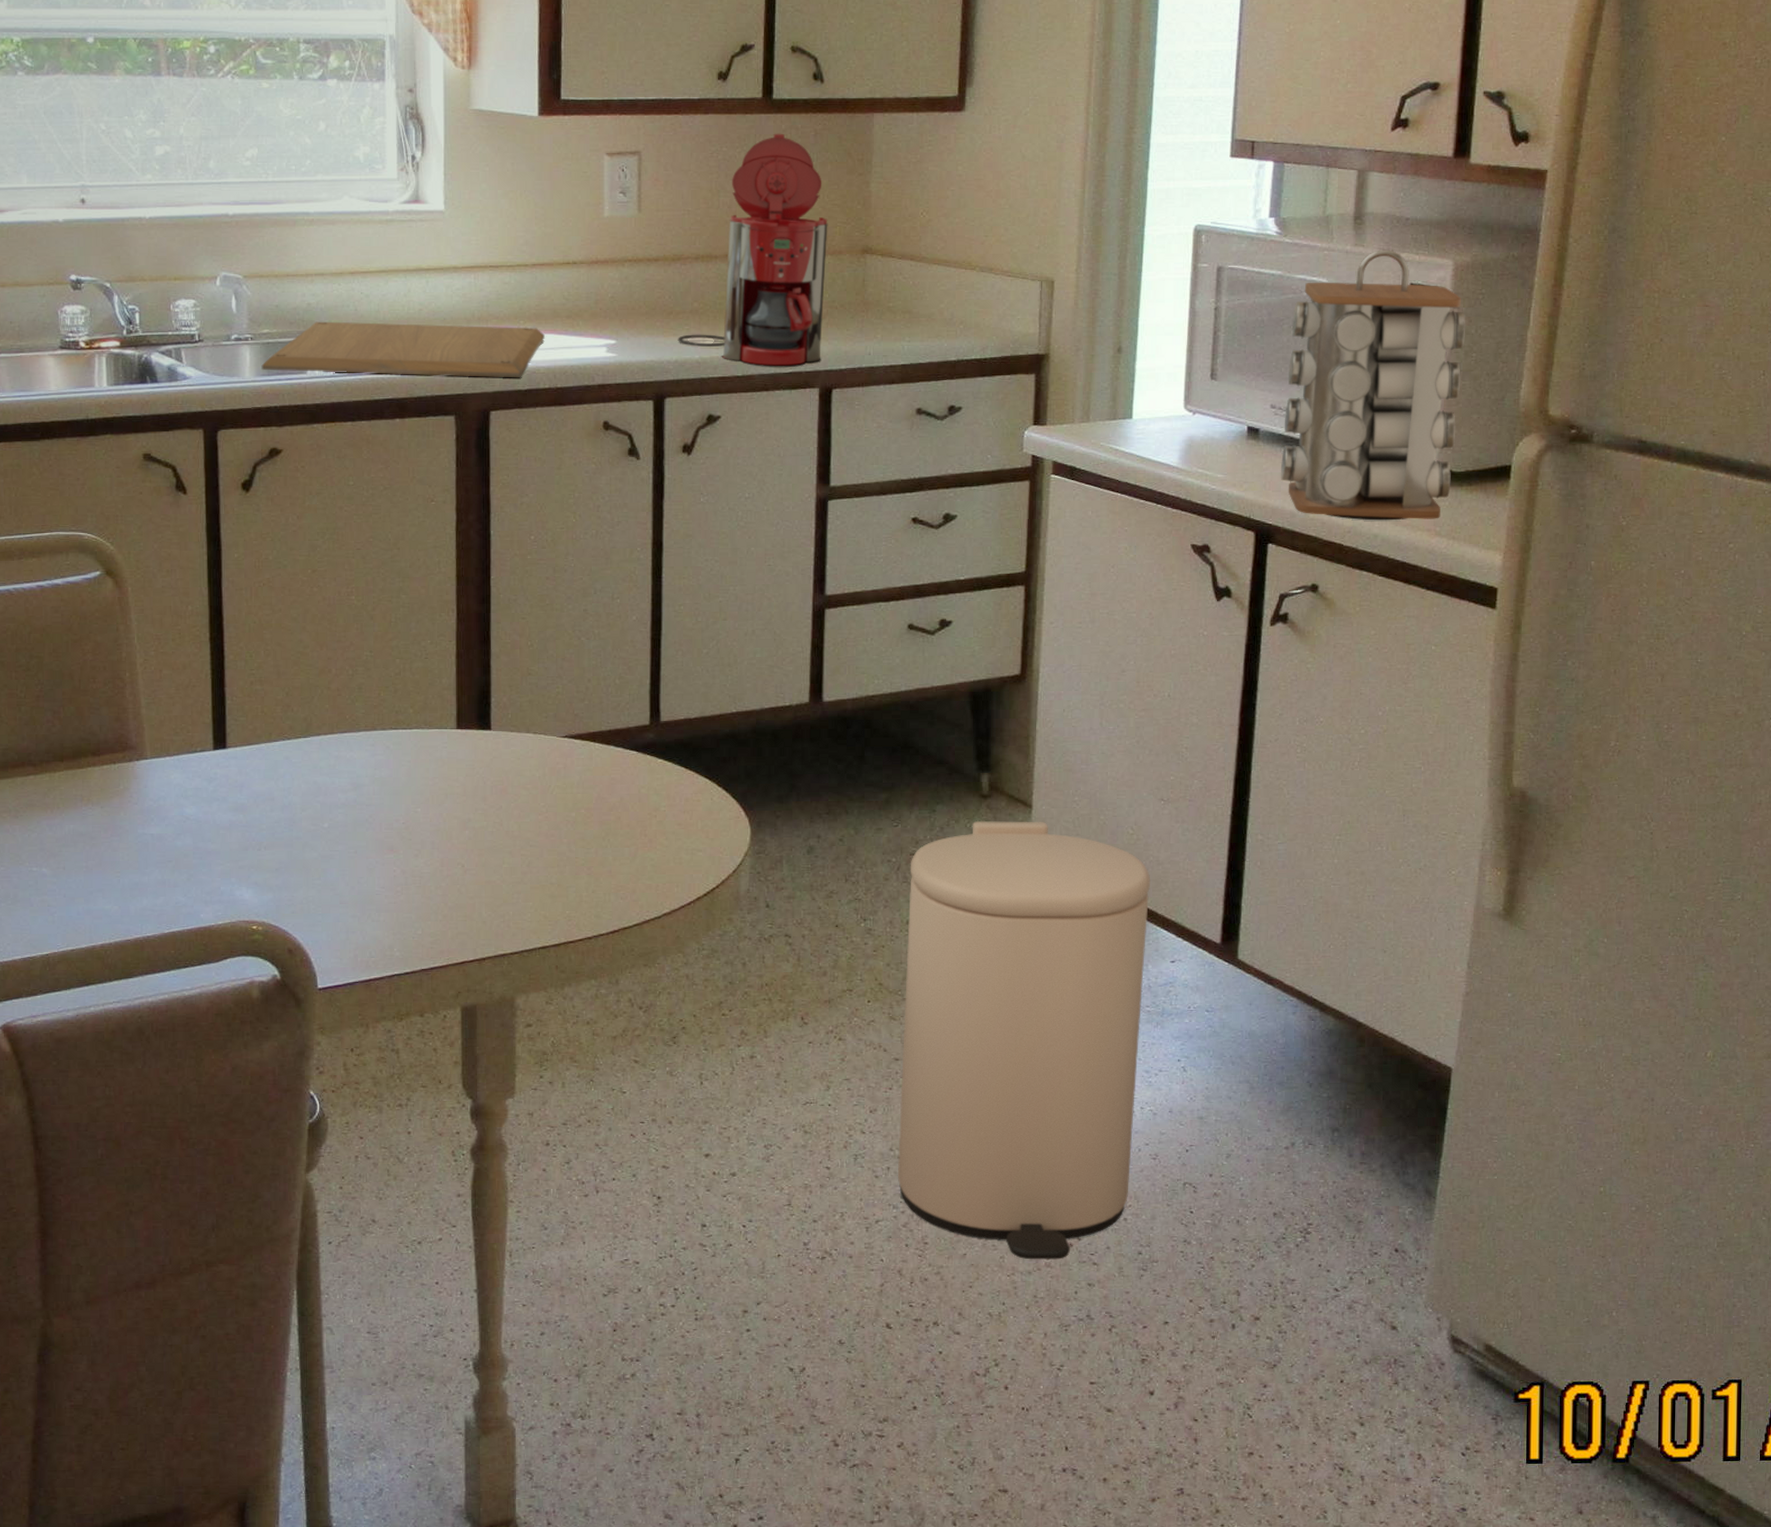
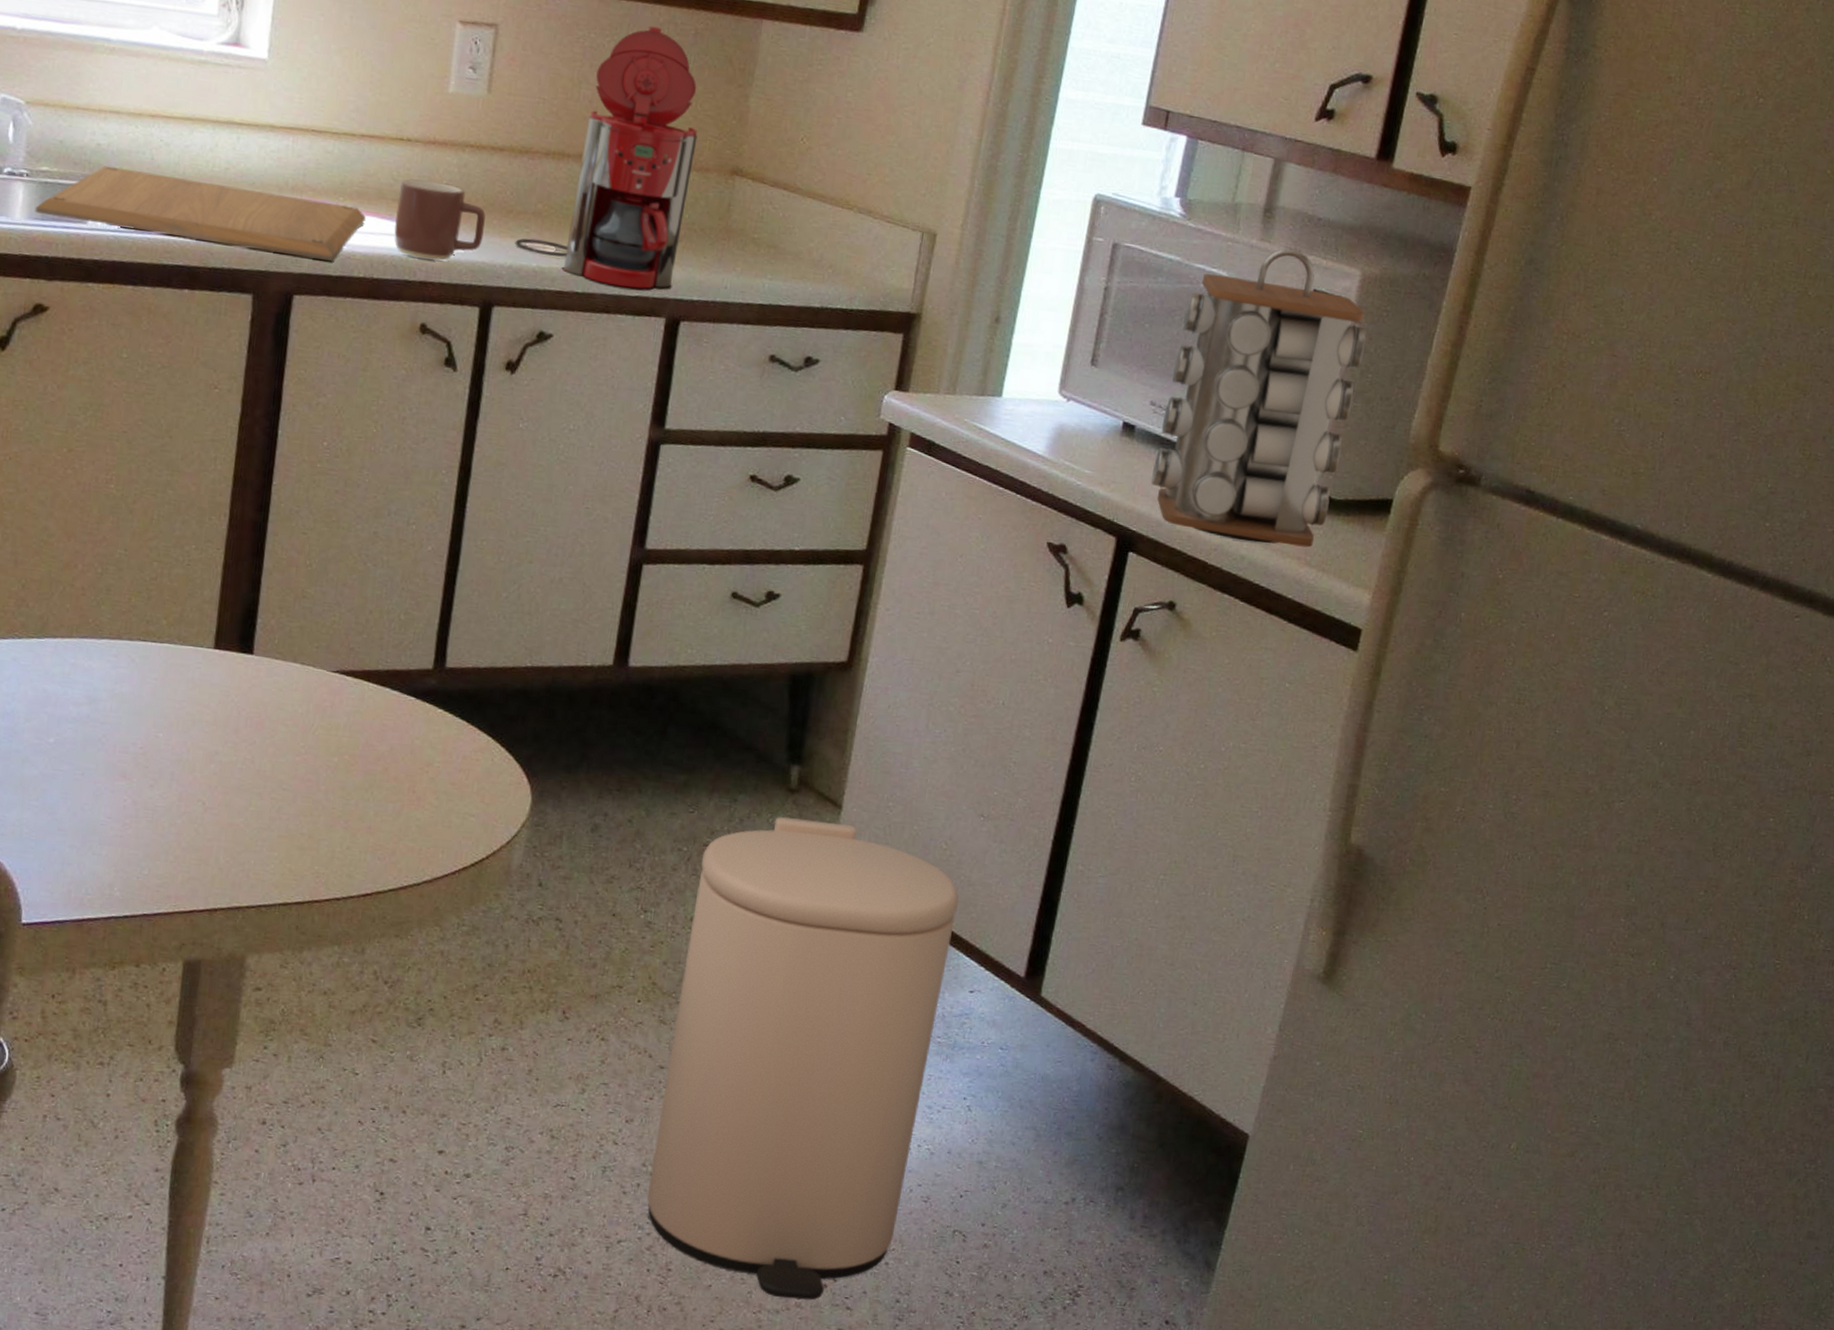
mug: none [571,296,649,364] -> present [394,179,486,261]

